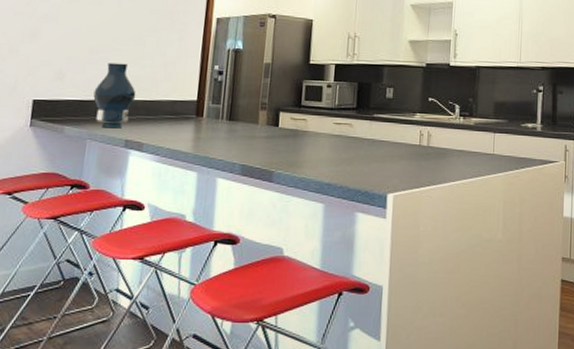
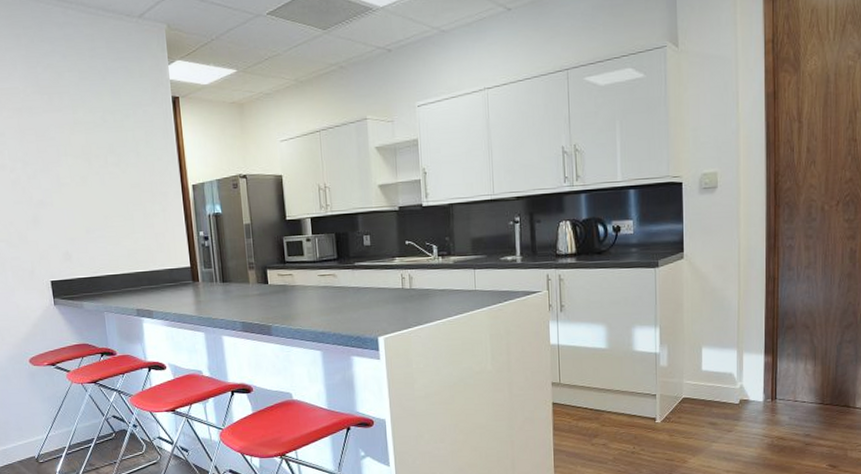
vase: present [93,63,136,129] -> none [99,239,137,300]

